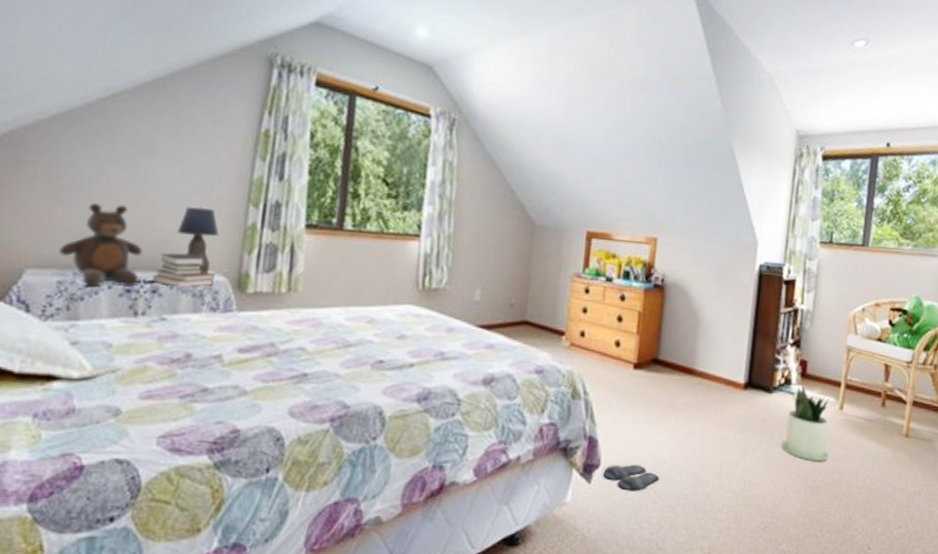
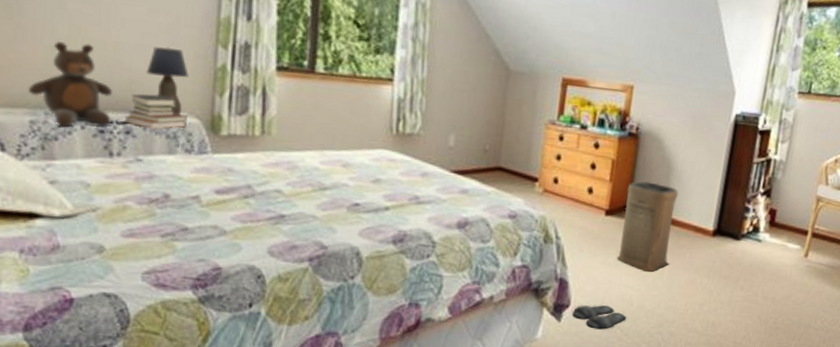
laundry basket: none [648,333,707,428] -> present [618,181,678,272]
planter: present [780,386,830,461] -> none [744,234,796,305]

